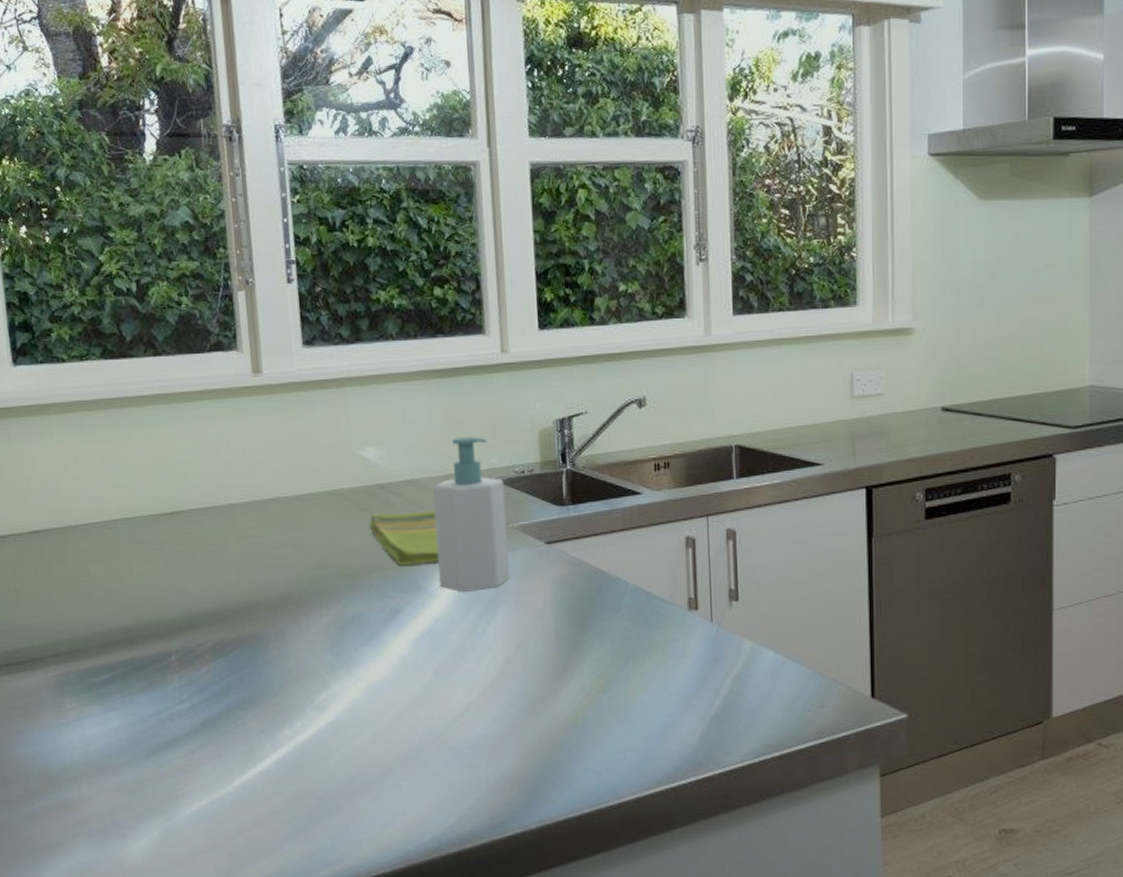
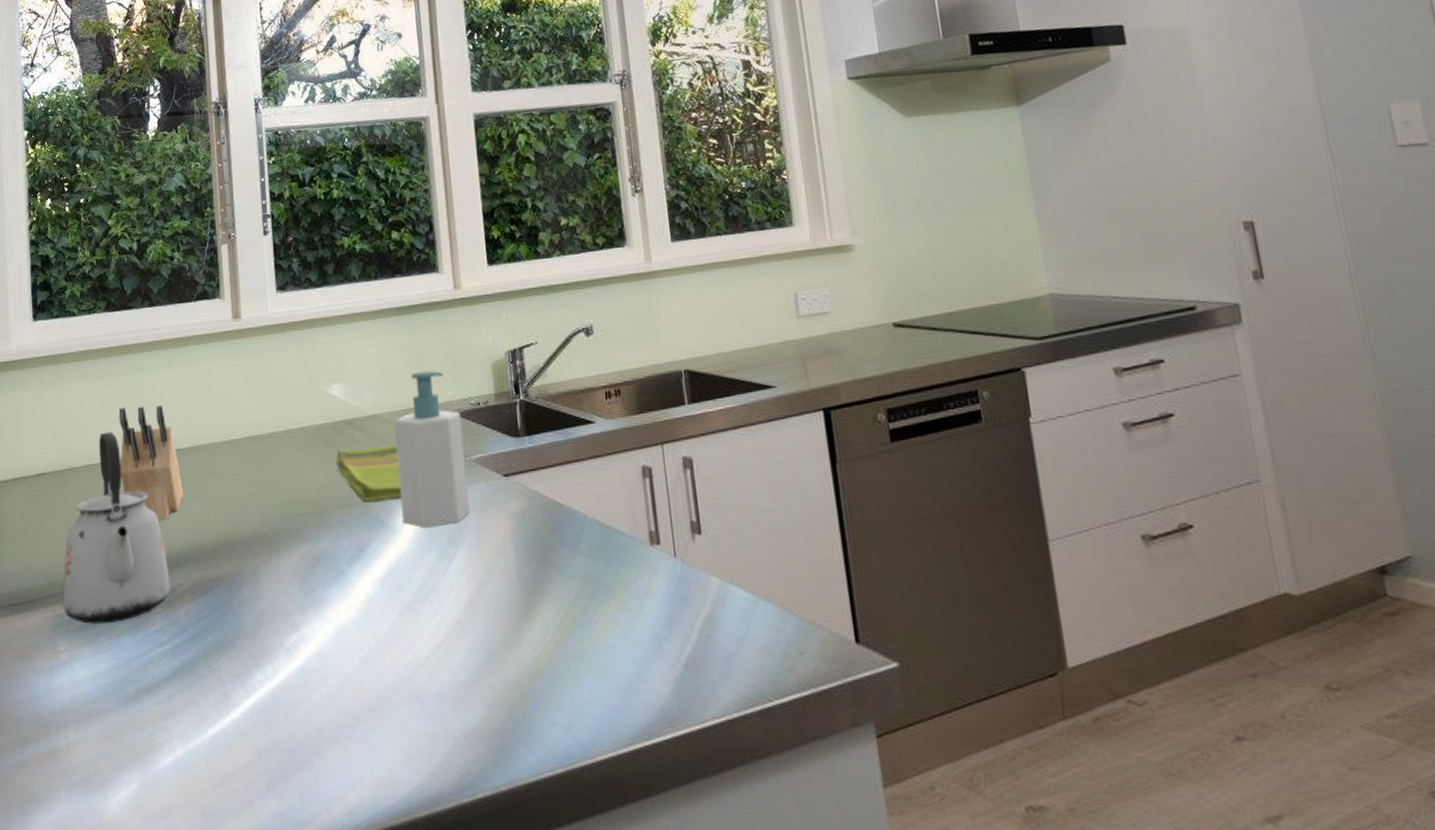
kettle: none [66,489,189,683] -> present [62,431,171,624]
knife block: none [122,462,201,582] -> present [118,405,183,521]

